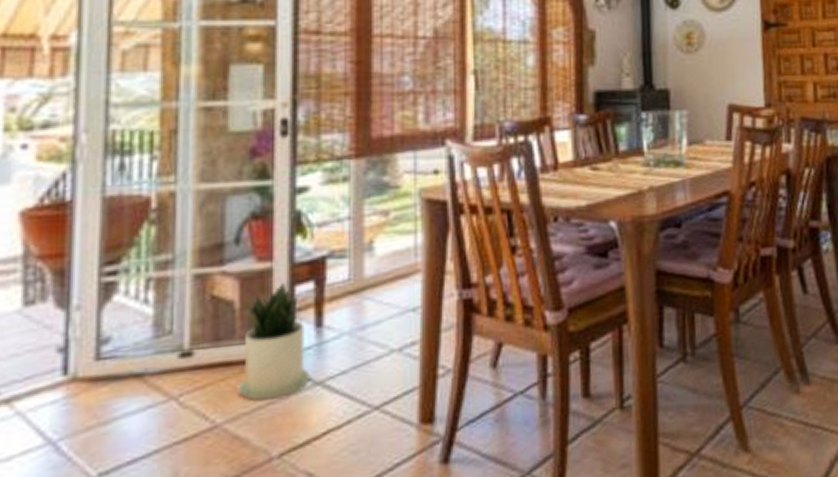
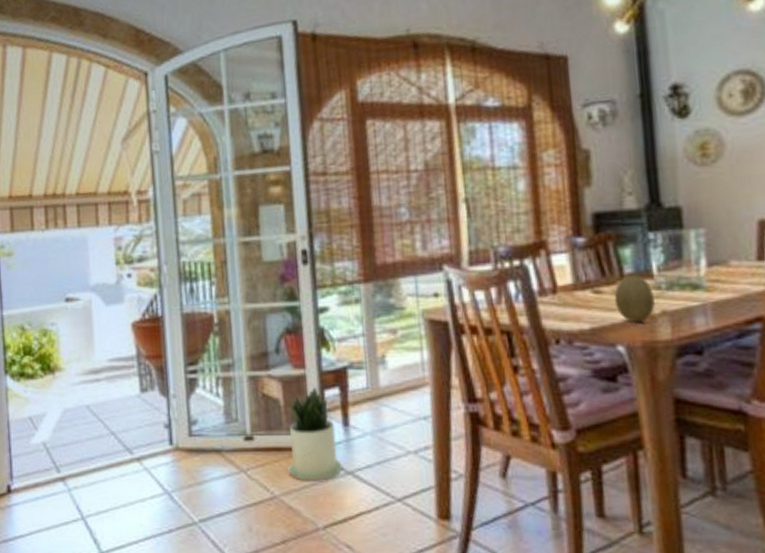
fruit: none [609,151,644,198] -> present [614,274,655,322]

